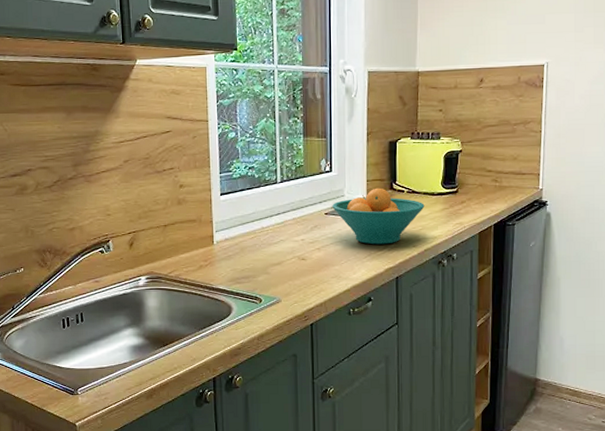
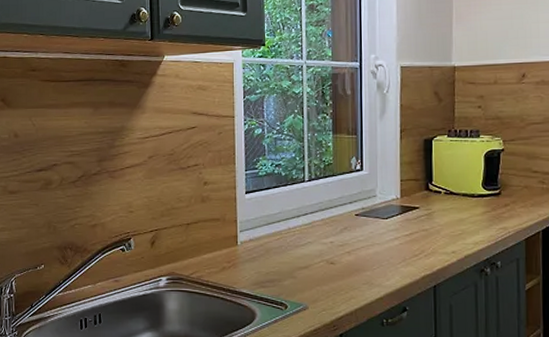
fruit bowl: present [332,188,425,245] -> none [363,188,464,249]

